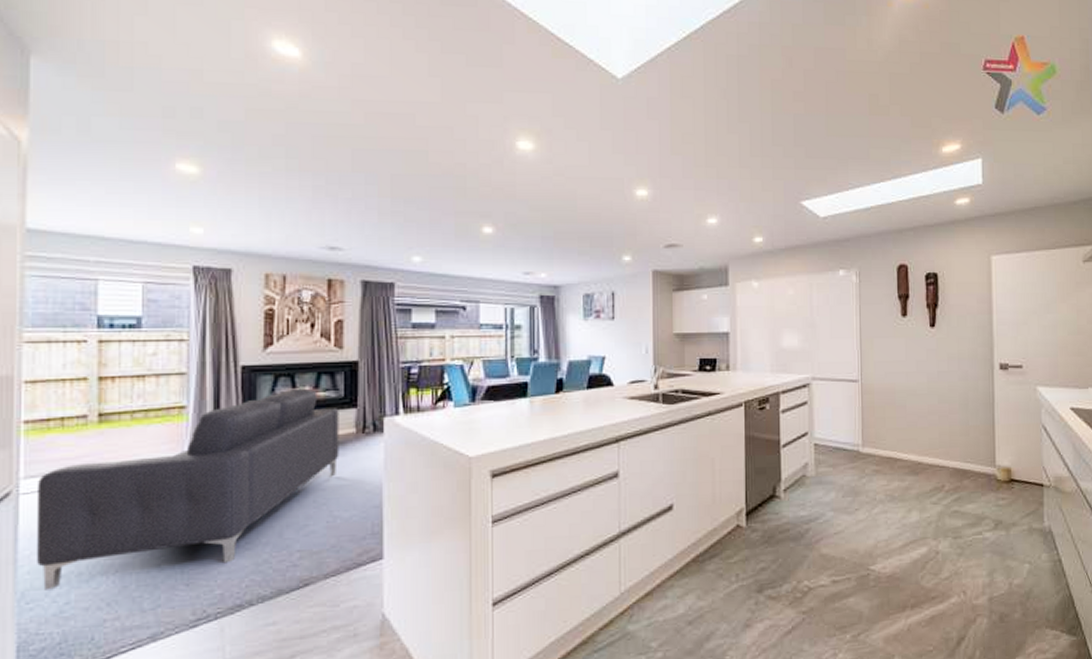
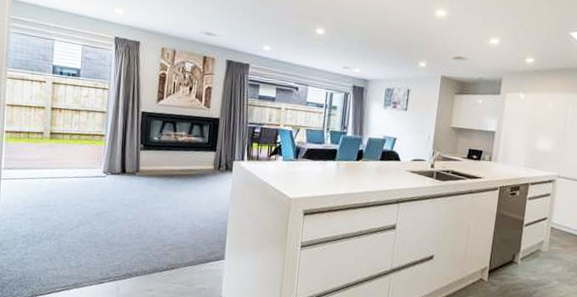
sofa: present [36,388,339,590] -> none [9,132,204,246]

